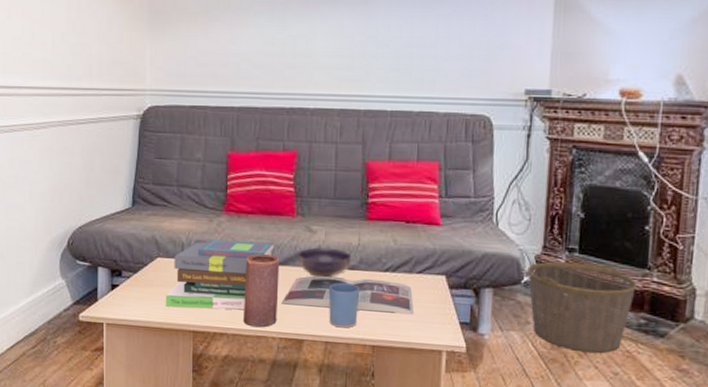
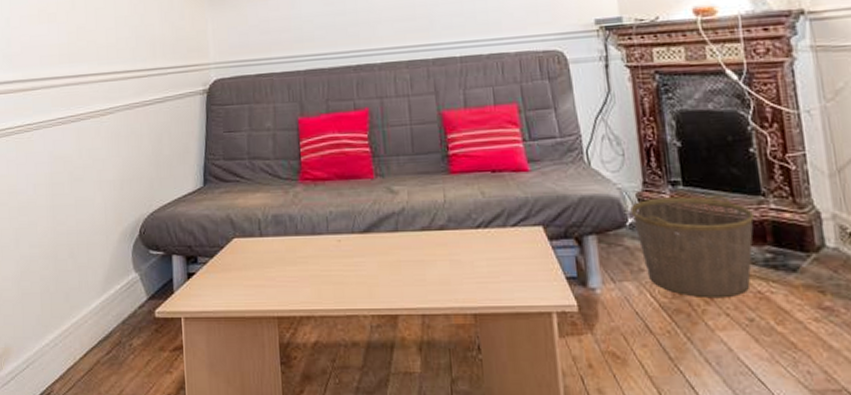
books: present [165,239,273,310] -> none [245,209,355,292]
candle: present [244,253,280,328] -> none [327,222,367,306]
magazine: present [281,276,414,315] -> none [369,237,514,277]
bowl: present [298,247,352,278] -> none [381,208,439,242]
mug: present [328,282,360,328] -> none [418,244,454,297]

